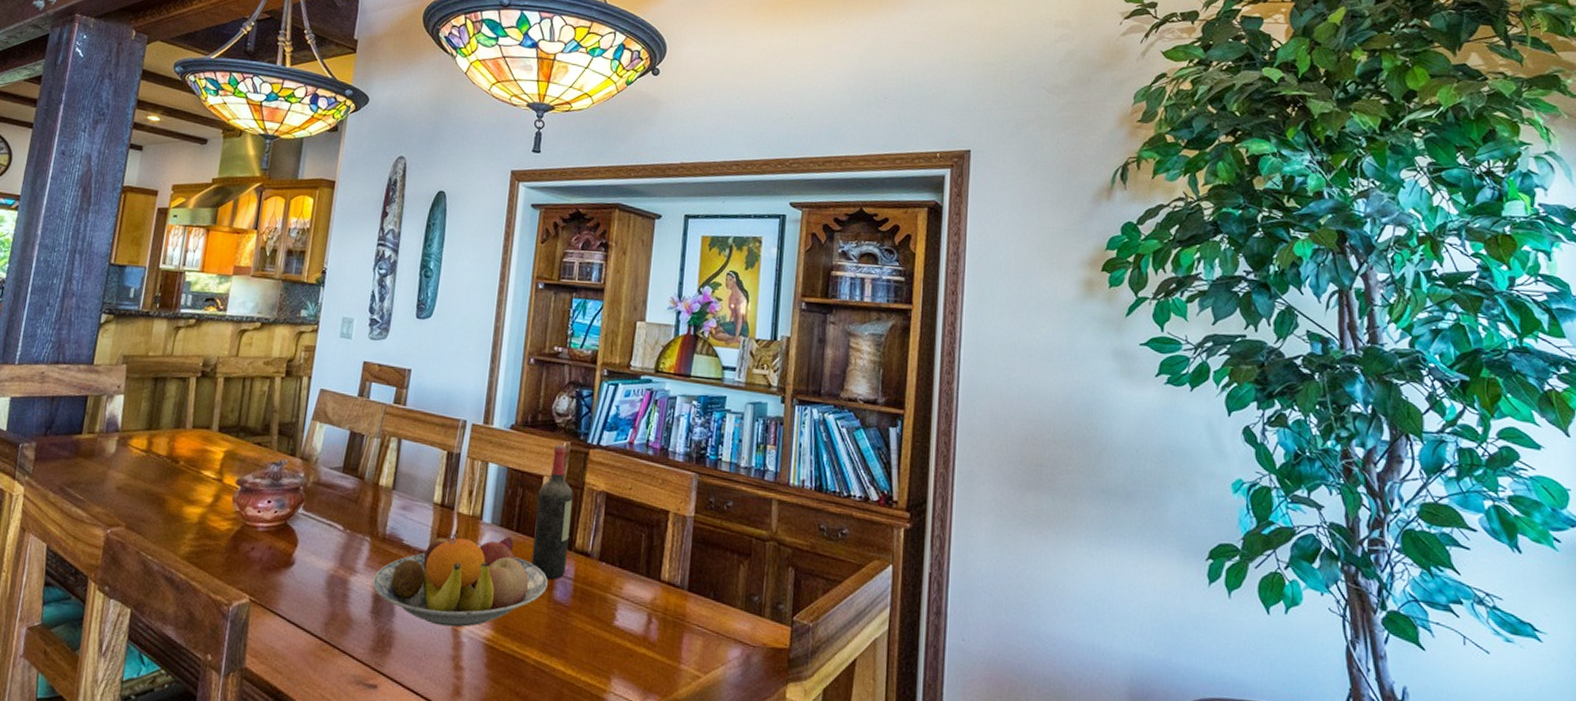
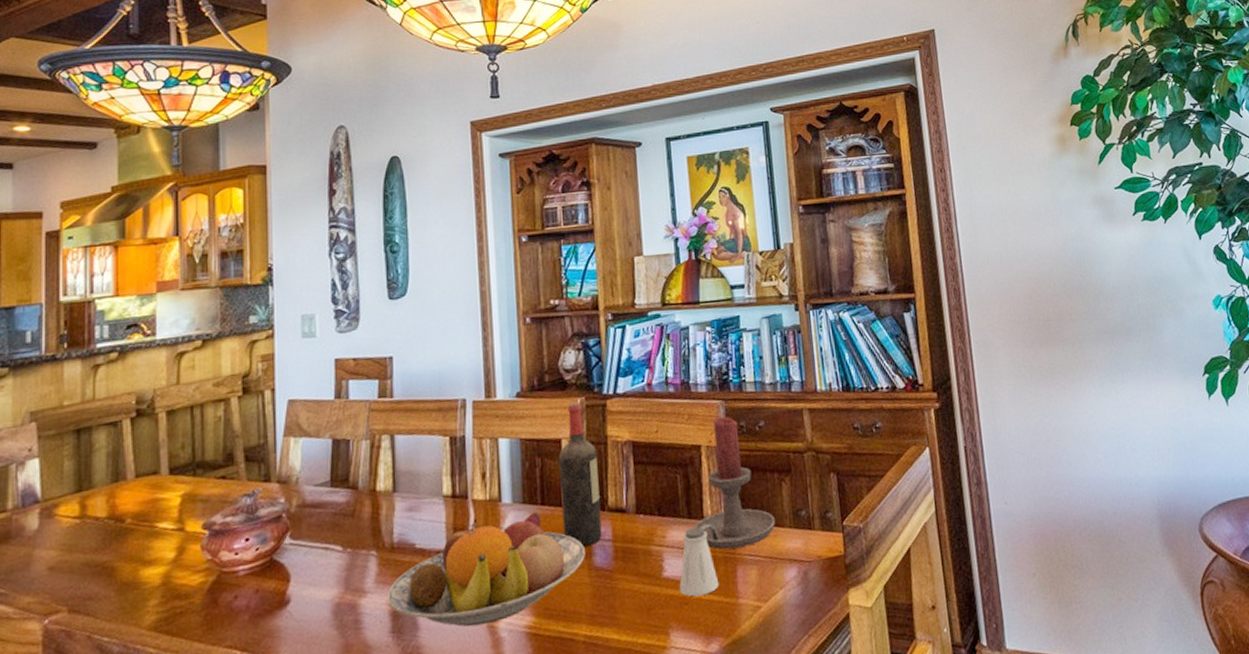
saltshaker: none [627,586,665,653] -> present [679,526,720,597]
candle holder: none [650,488,728,617] -> present [694,416,776,550]

